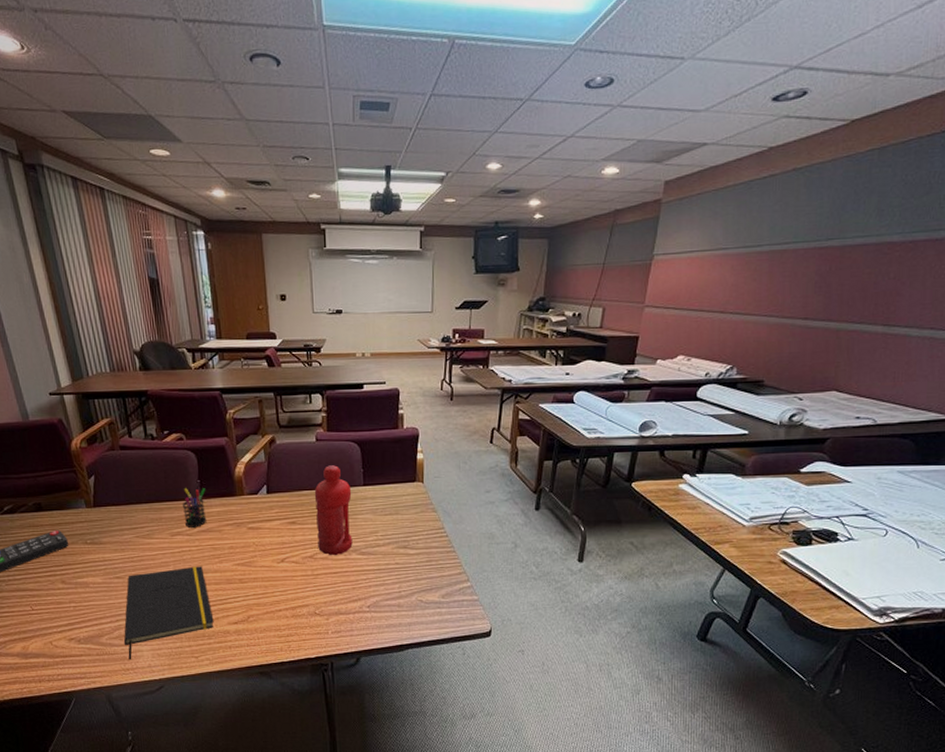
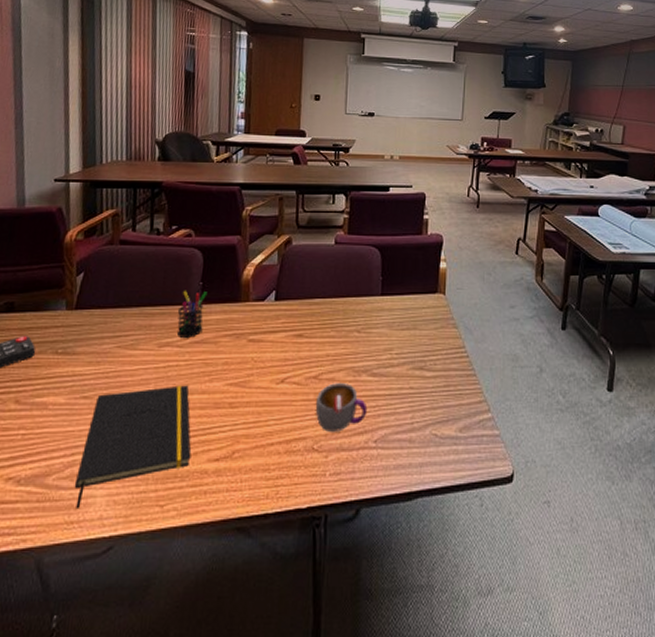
mug: none [313,561,360,600] -> present [315,383,368,432]
water bottle: present [314,465,353,556] -> none [324,271,368,377]

